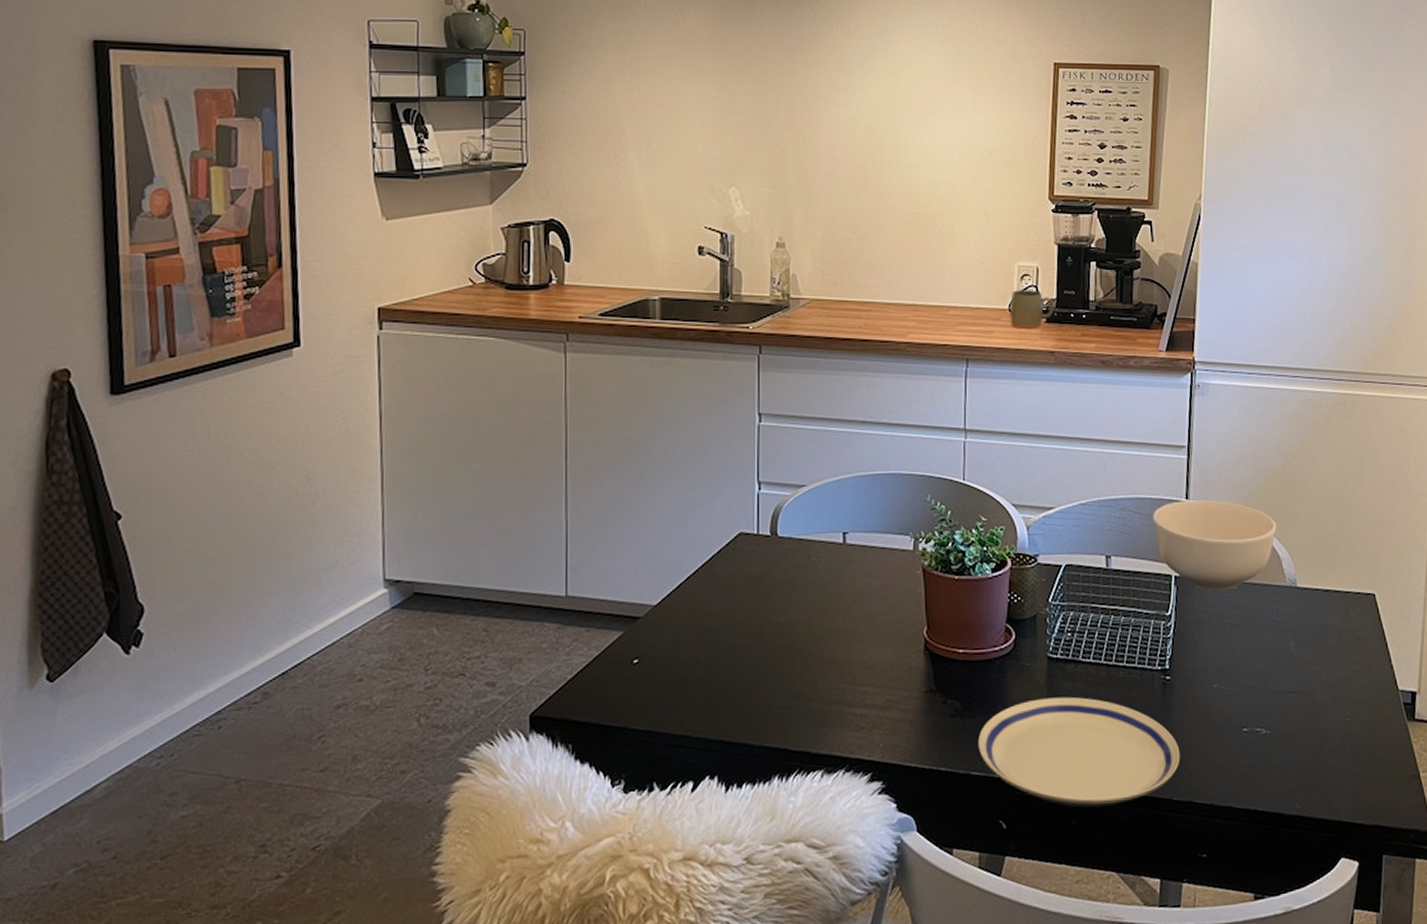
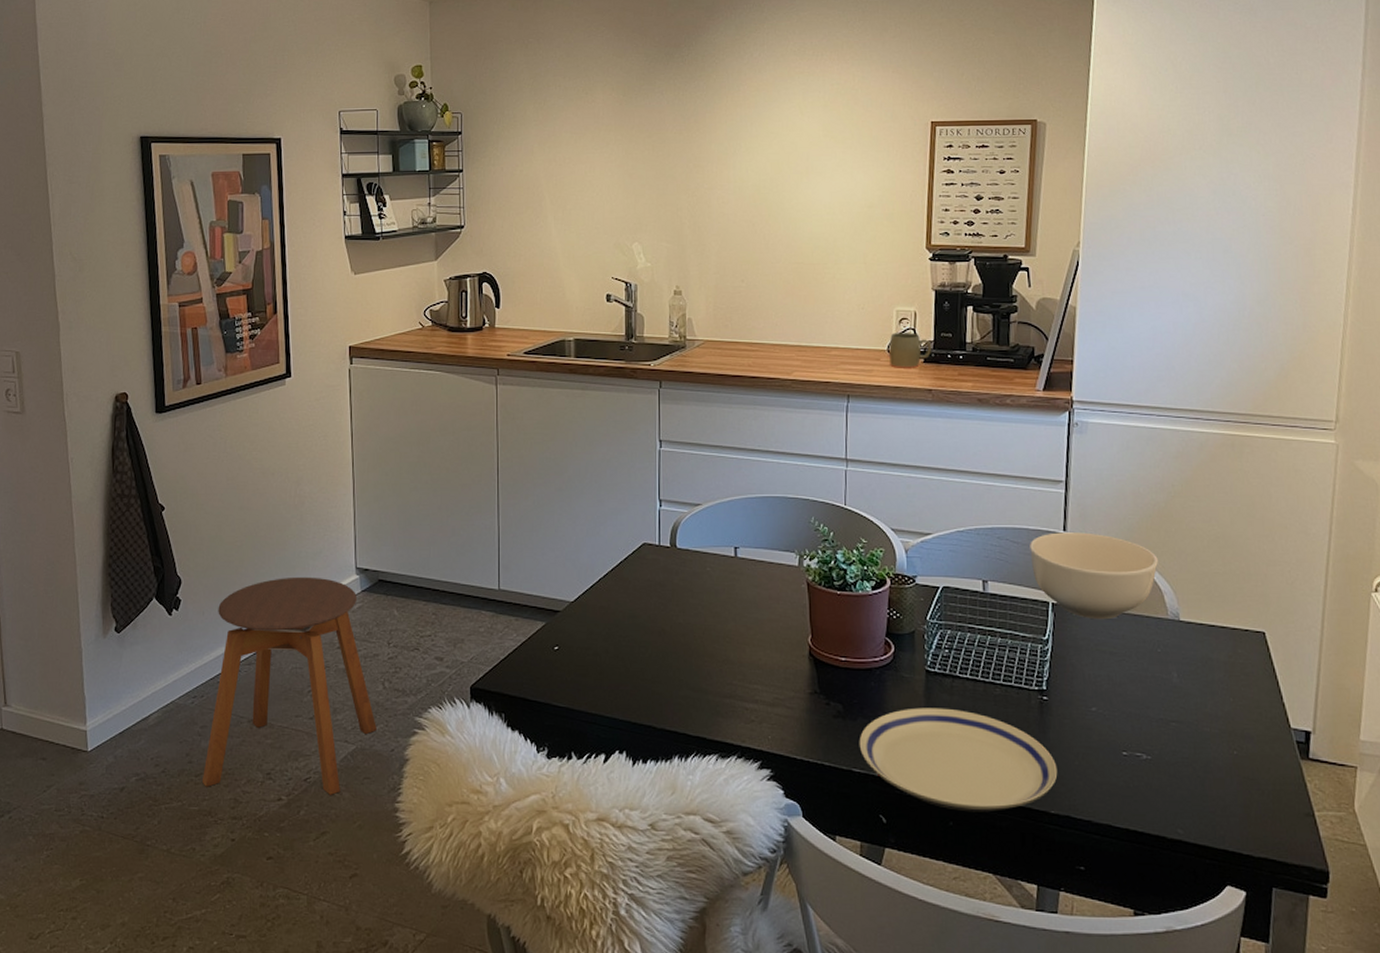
stool: none [170,594,409,872] -> present [202,576,377,795]

